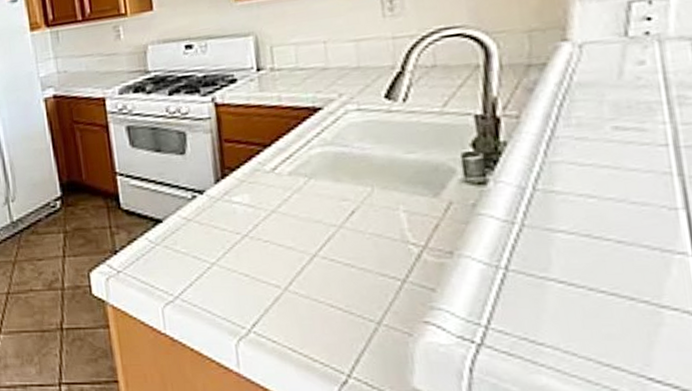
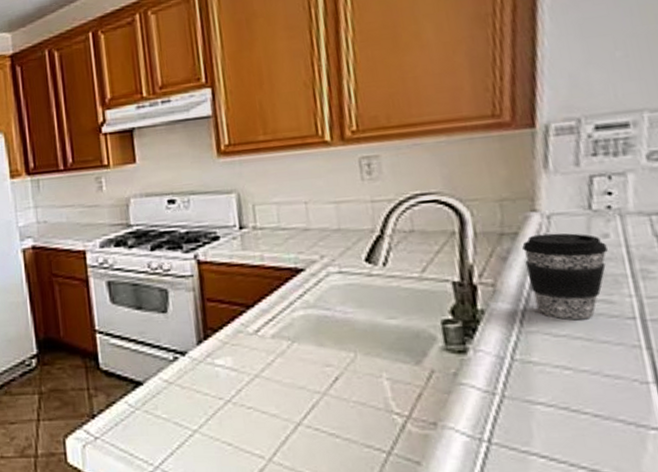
coffee cup: none [550,61,643,149] -> present [522,233,608,320]

